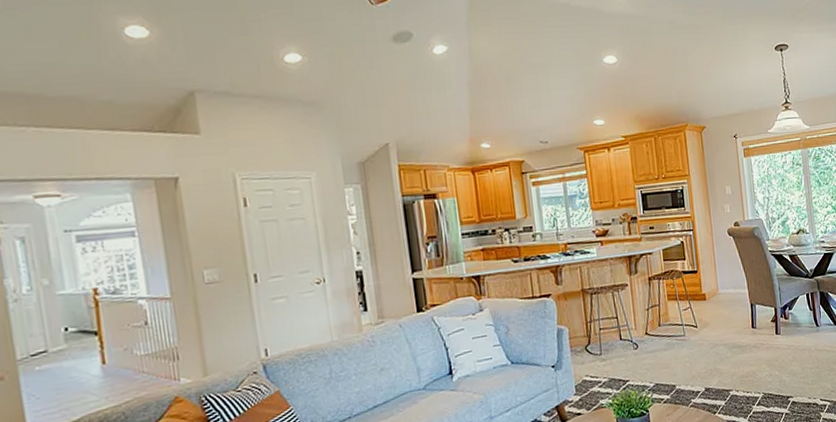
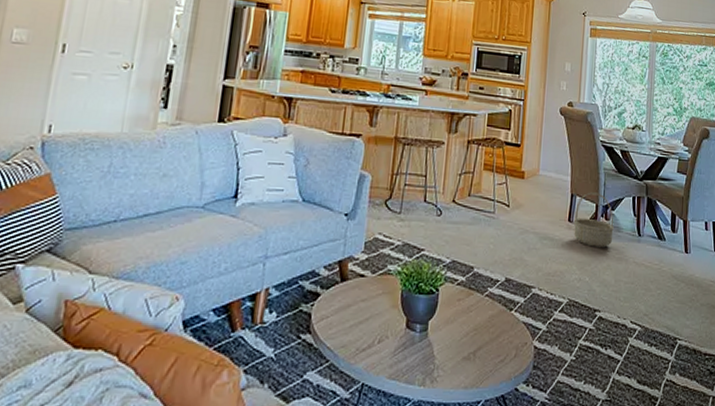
basket: none [756,297,794,346] -> present [573,192,614,248]

